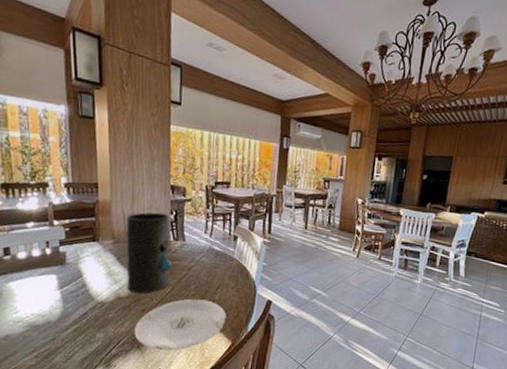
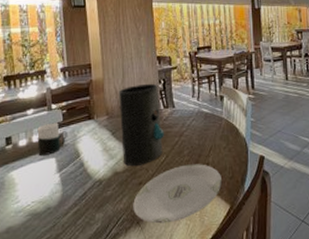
cup: none [37,239,70,272] -> present [37,122,67,157]

